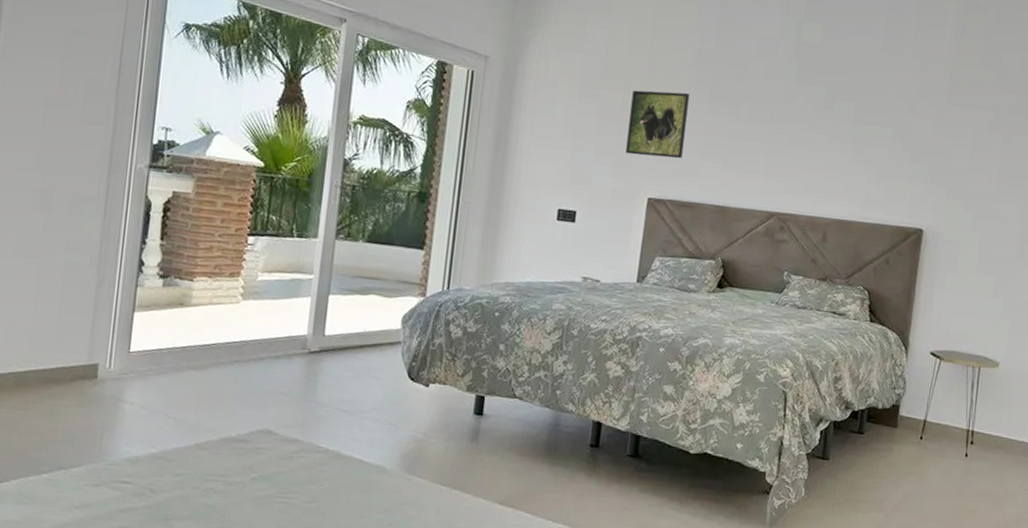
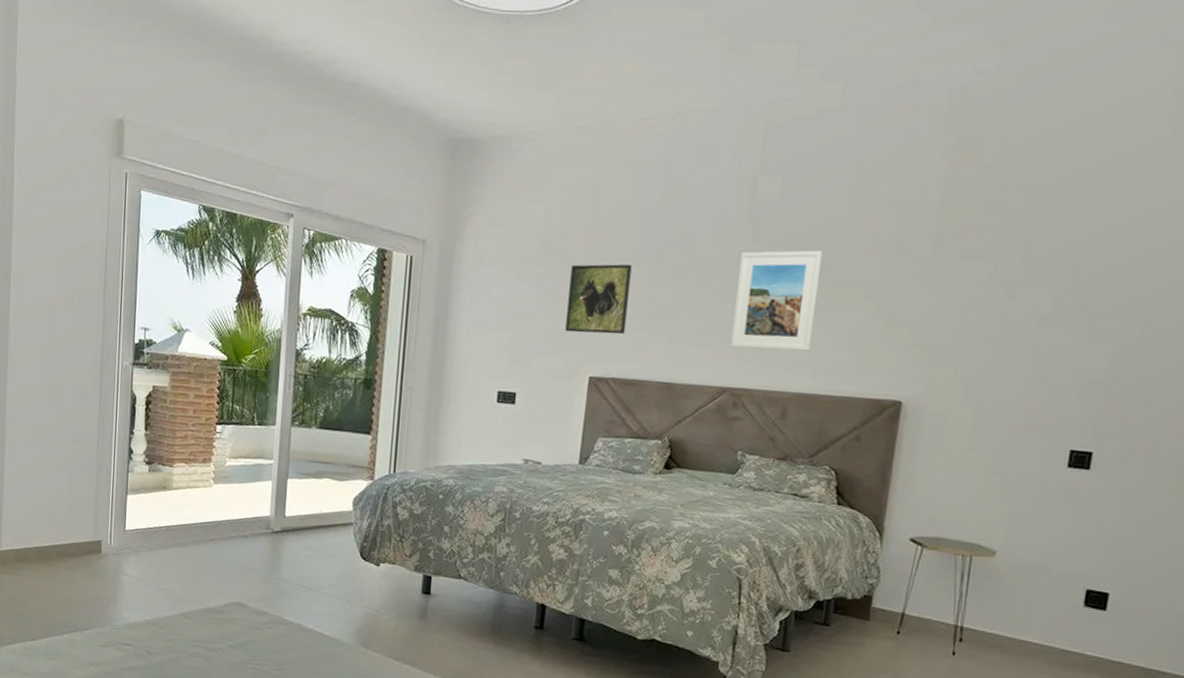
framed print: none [778,88,858,182] -> present [730,250,823,351]

